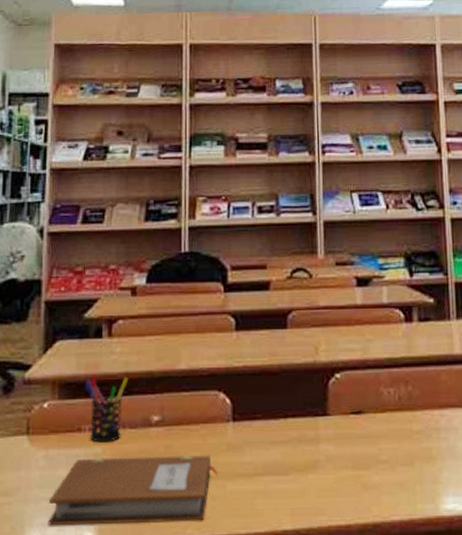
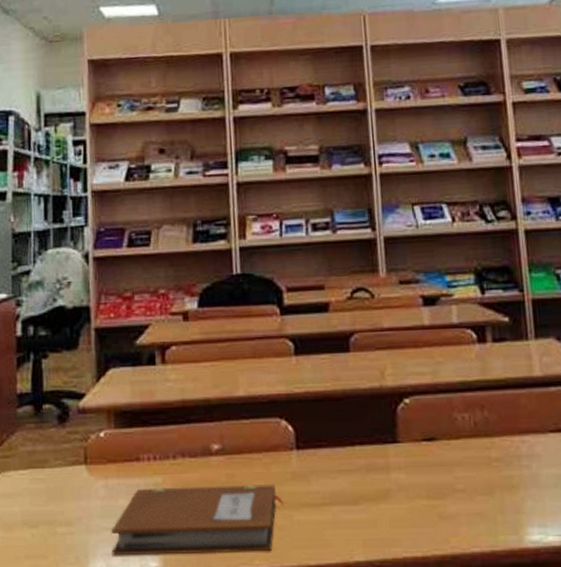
pen holder: present [84,375,129,443] -> none [140,403,186,472]

